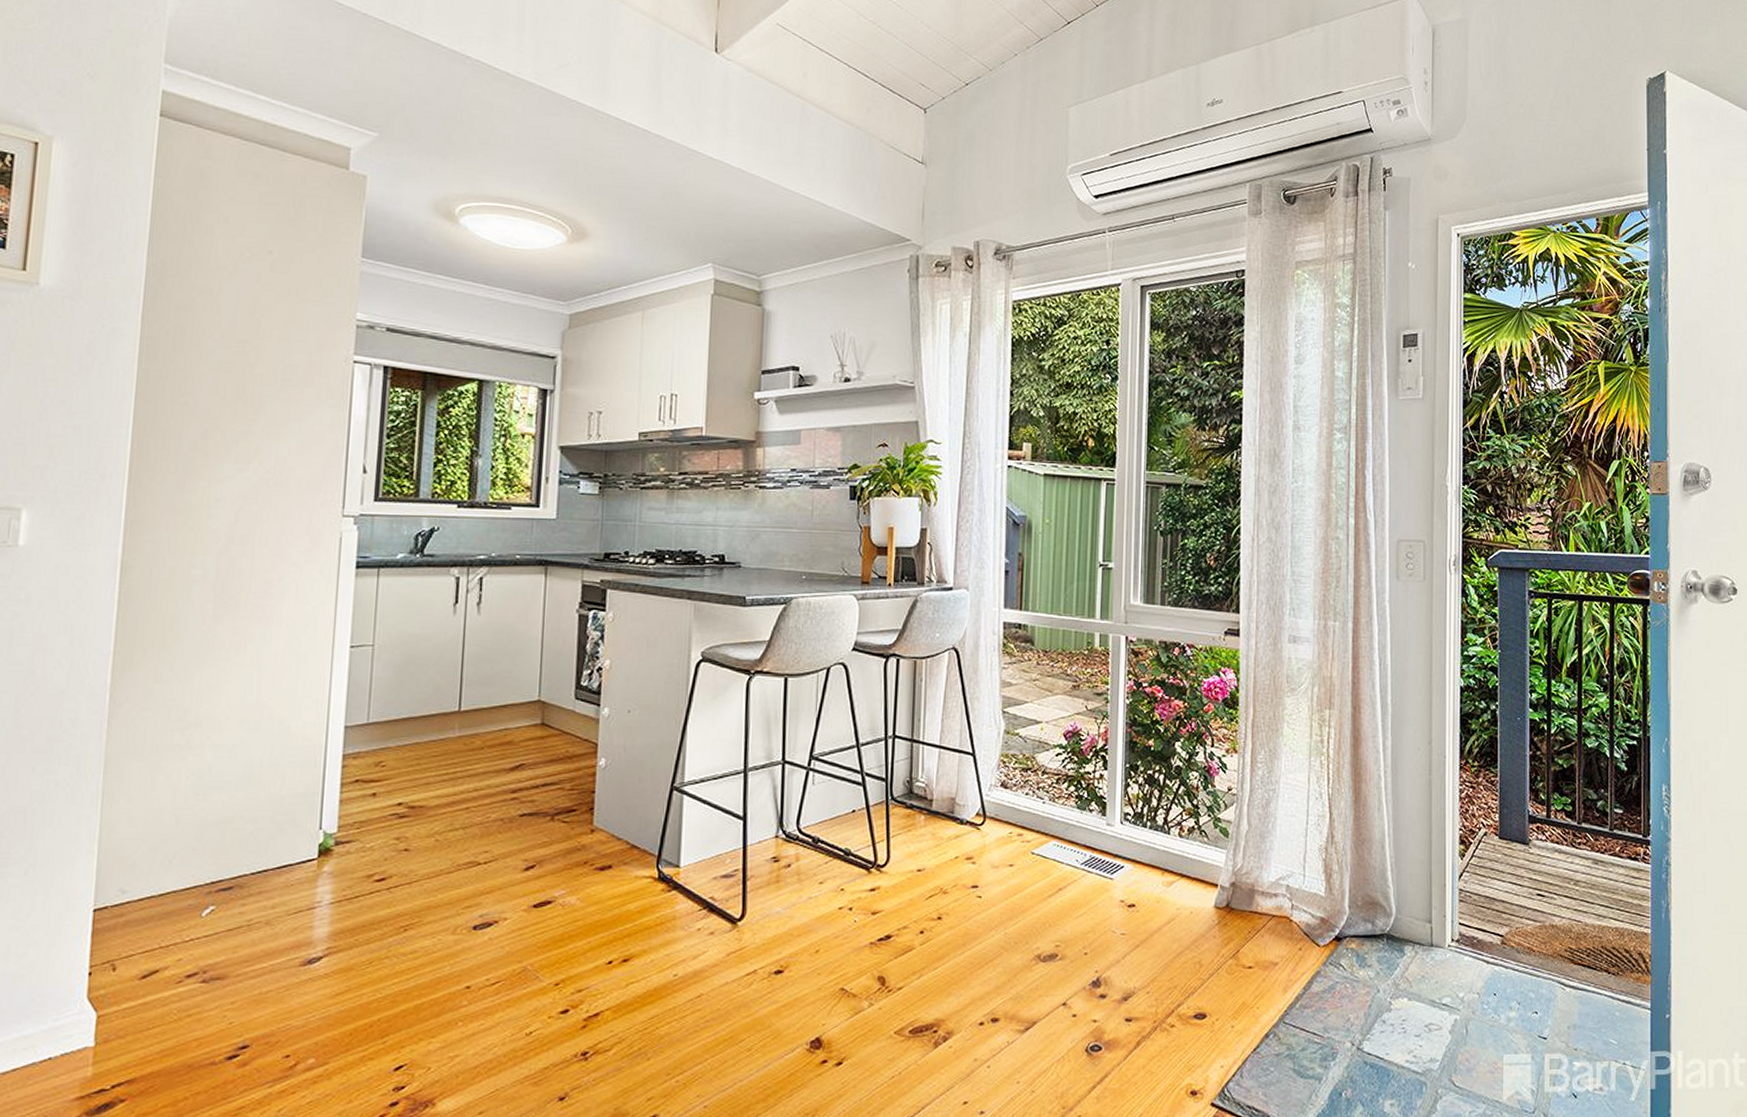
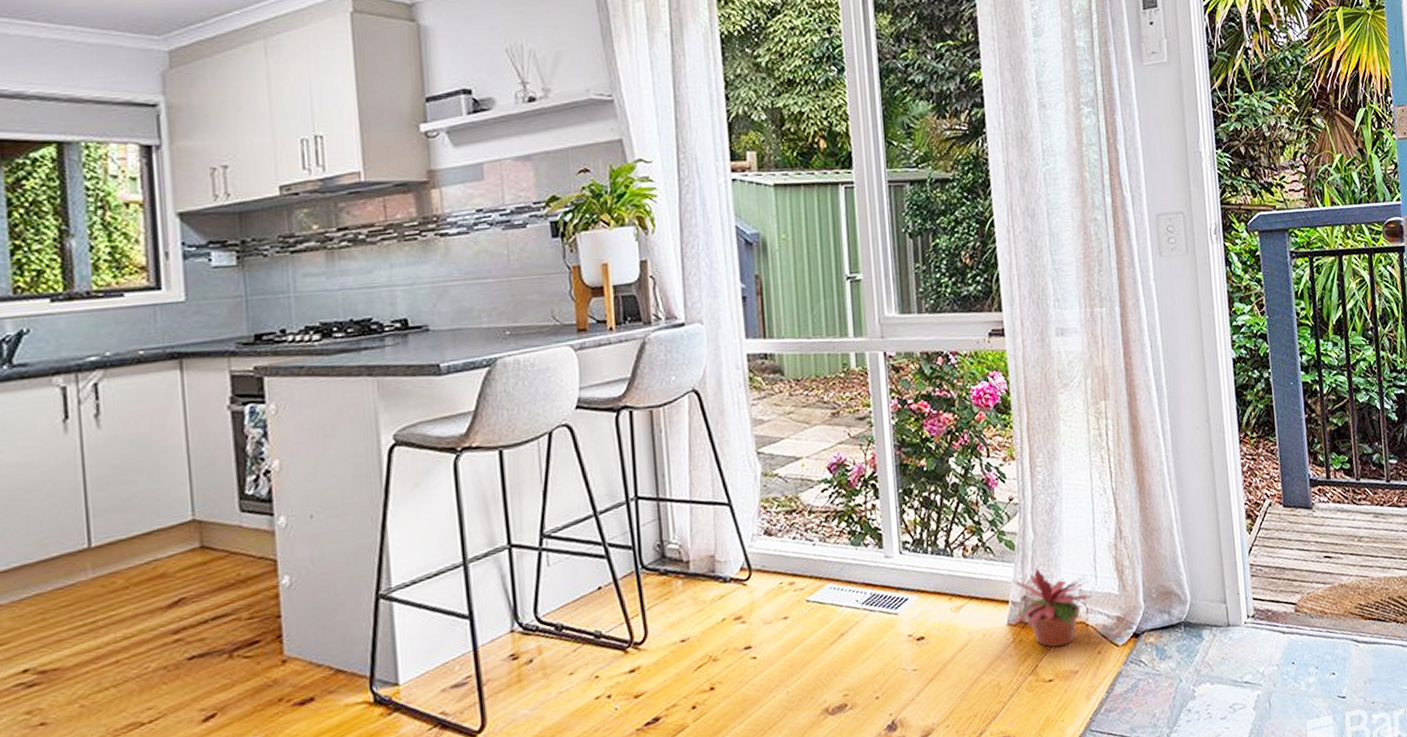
potted plant: none [1217,857,1299,937] -> present [1009,567,1093,648]

